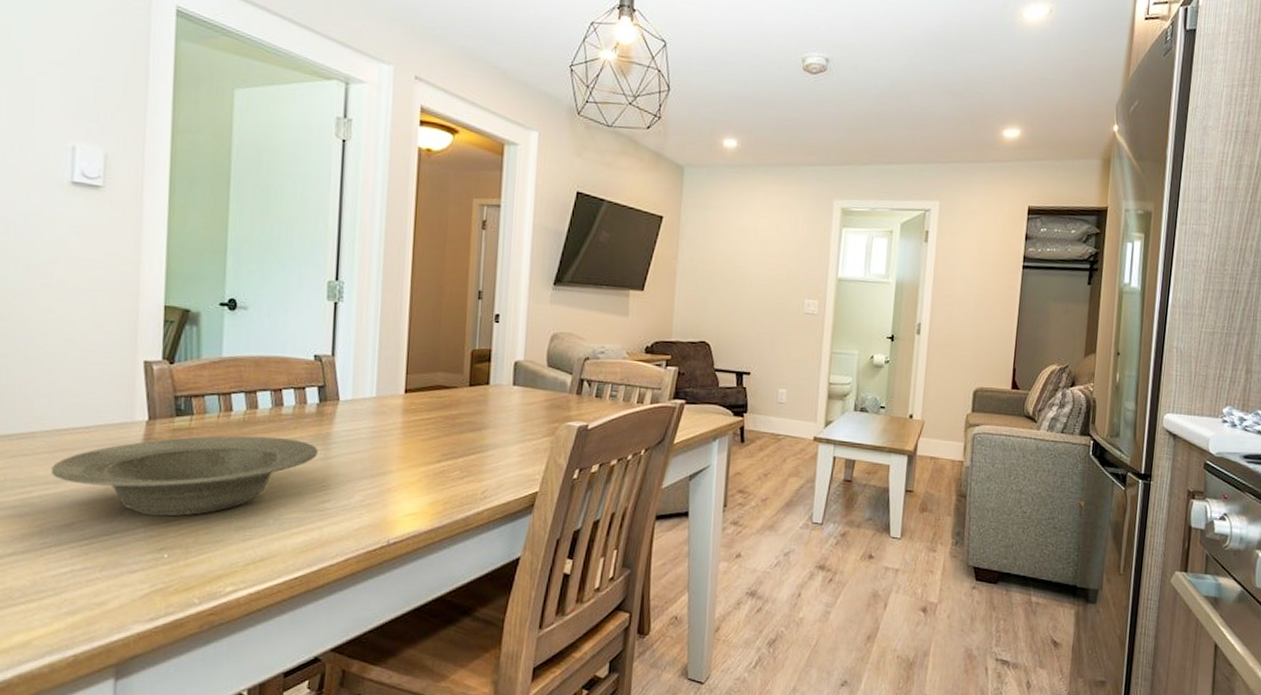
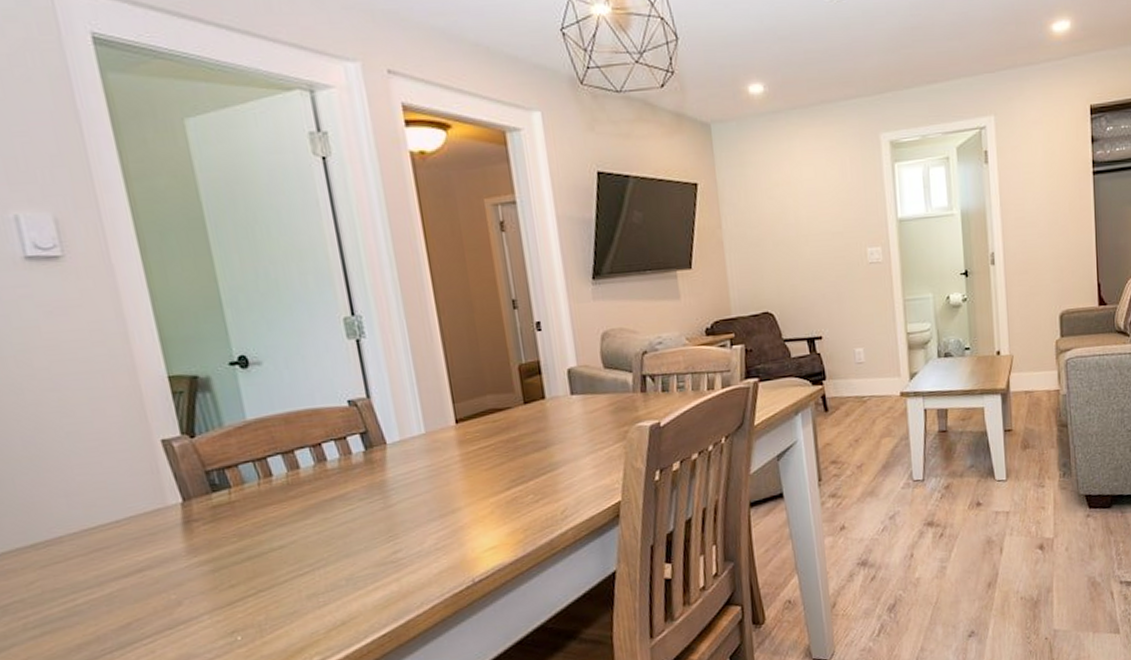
bowl: present [51,435,318,517] -> none [89,493,377,601]

